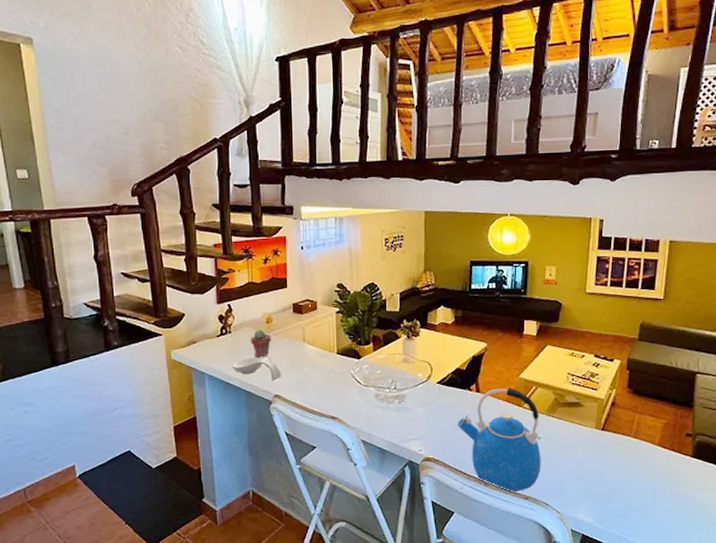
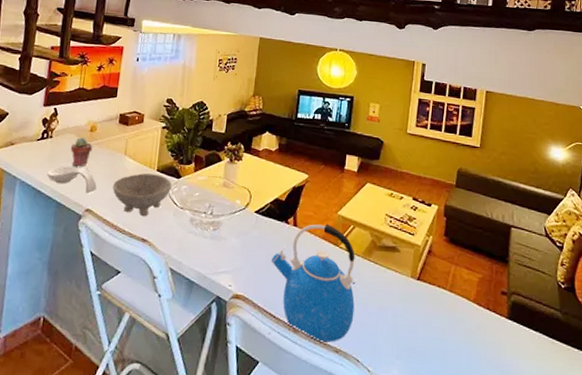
bowl: none [297,357,354,397] -> present [112,173,172,217]

